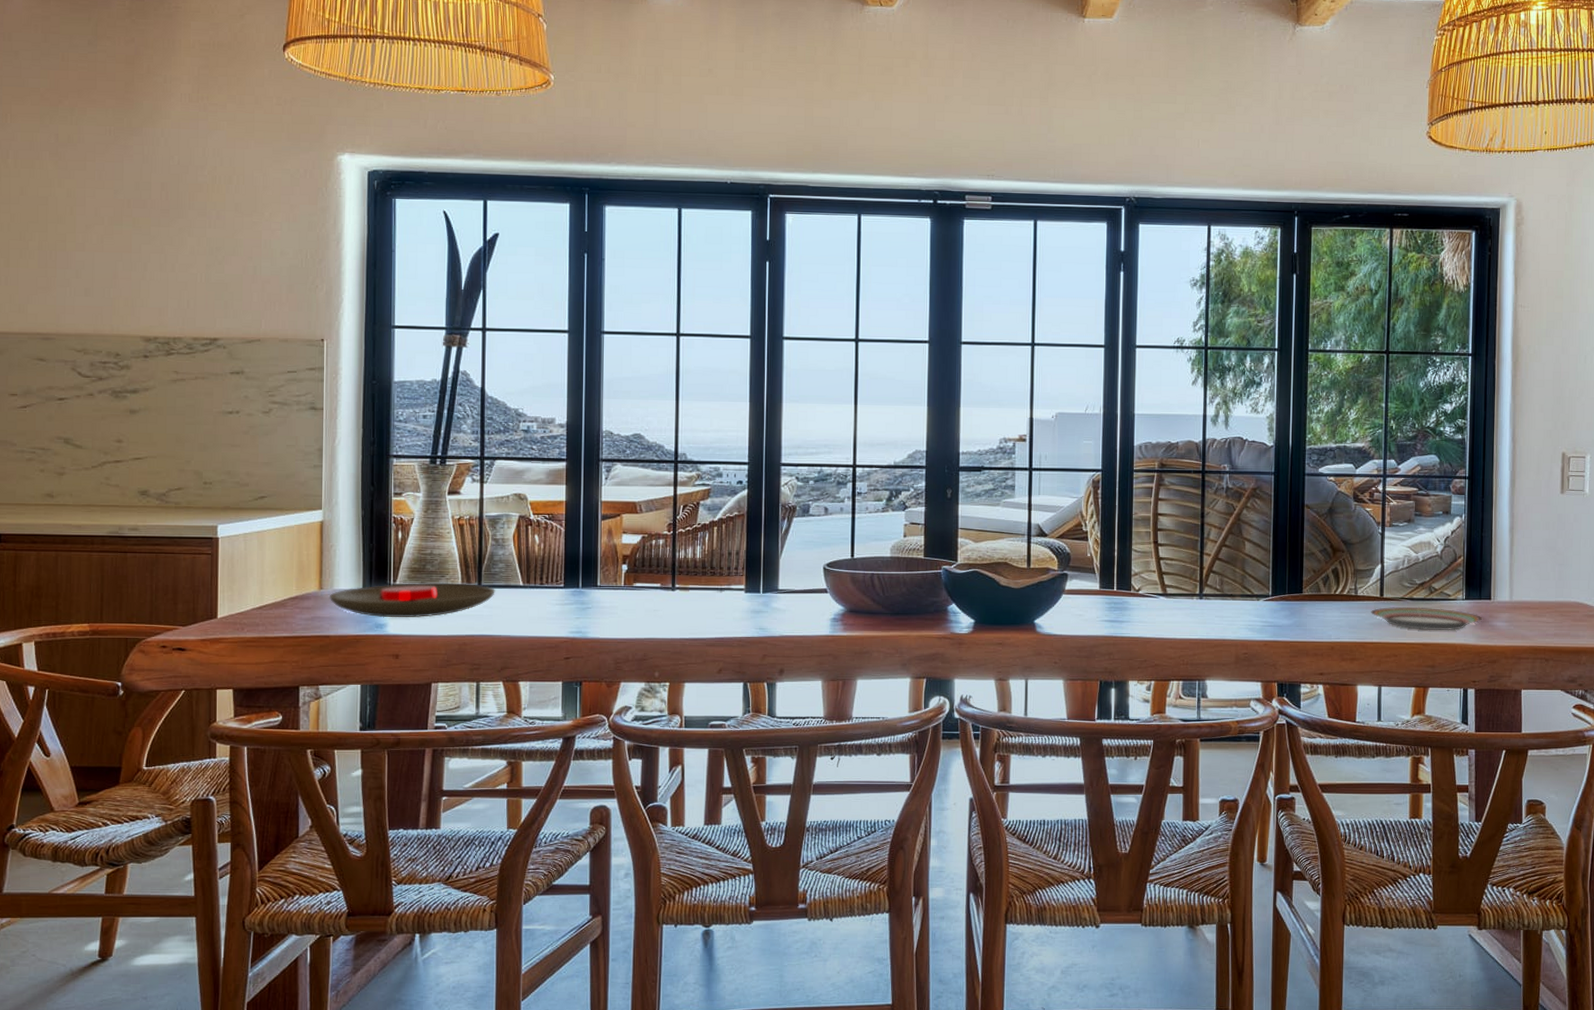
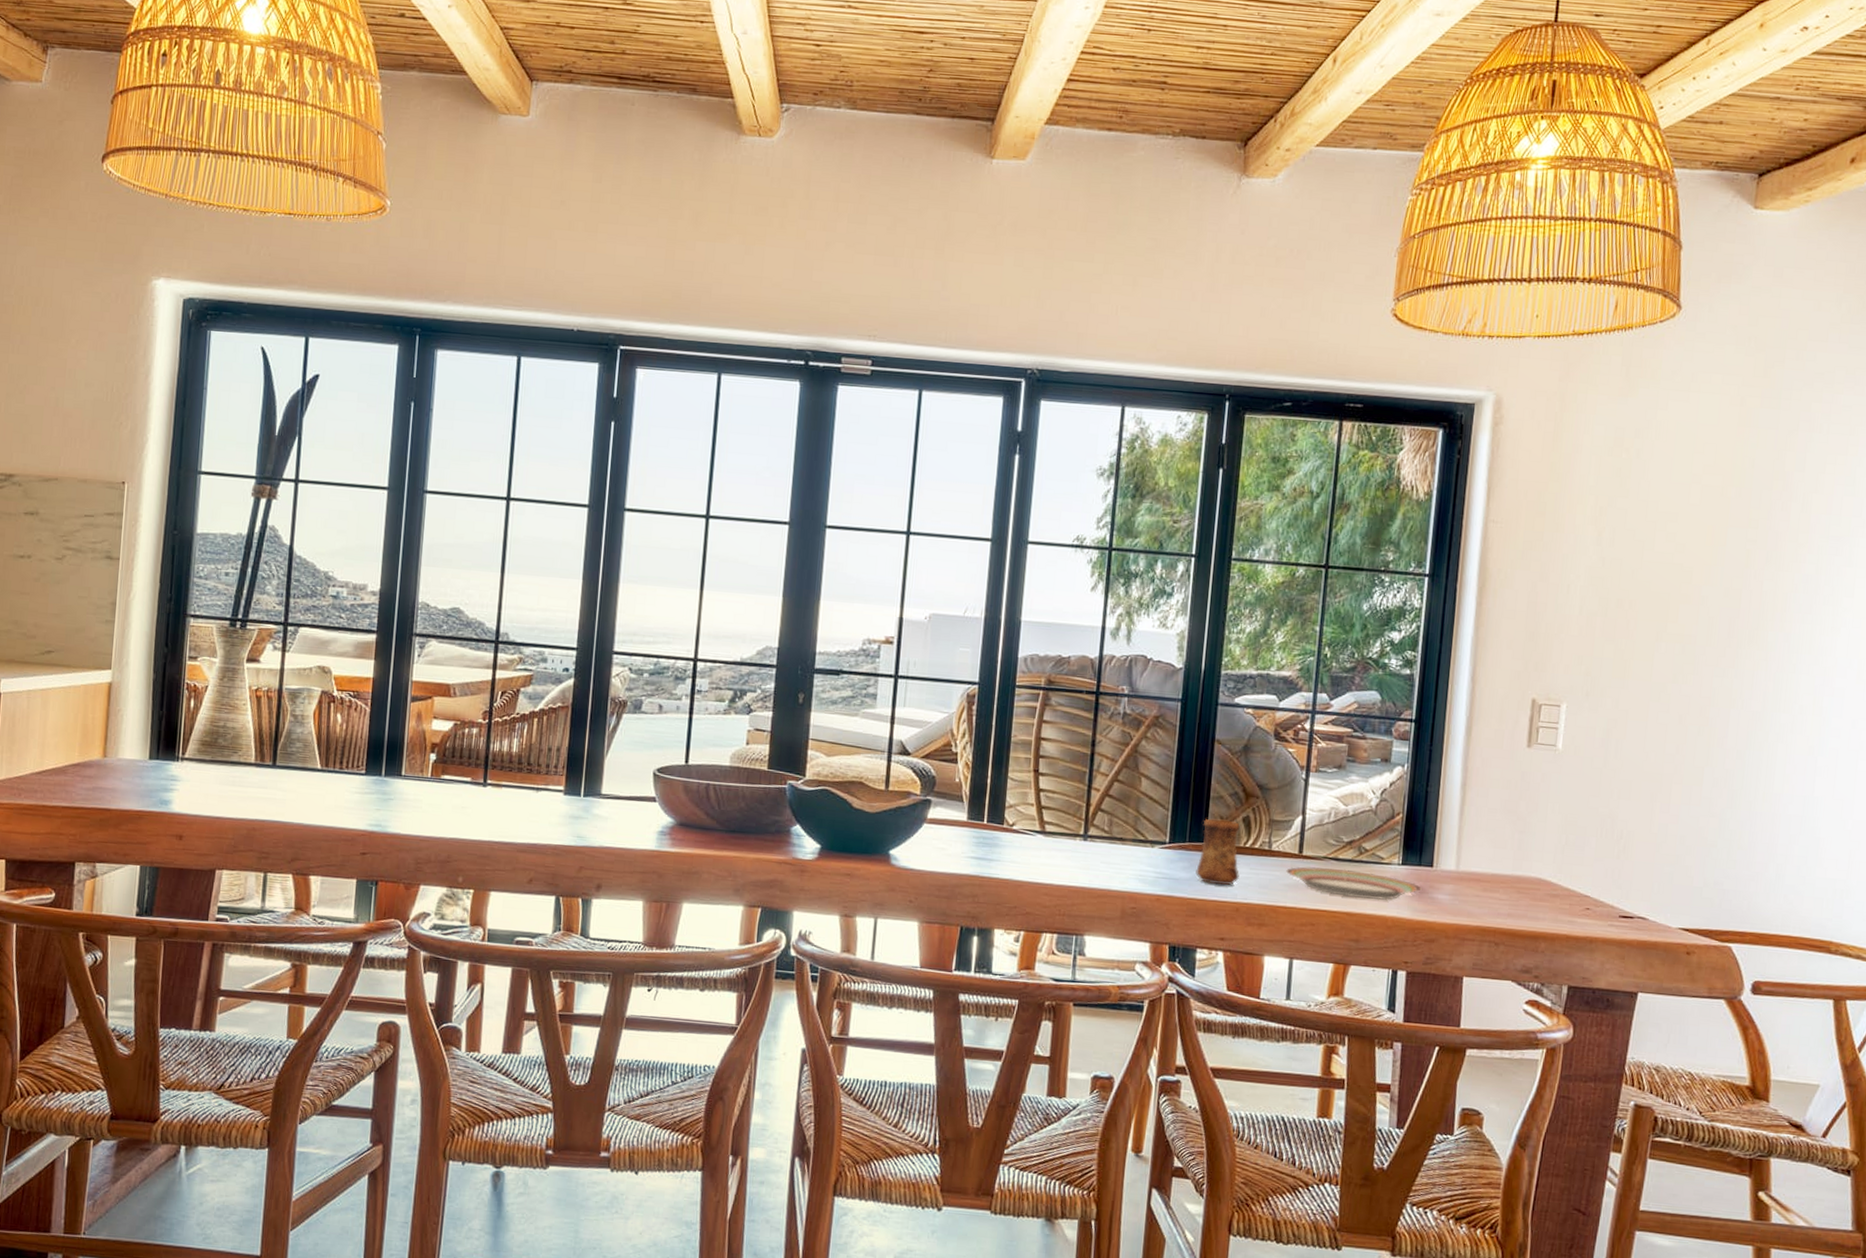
plate: present [329,582,495,618] -> none [112,757,291,796]
cup: none [1296,572,1332,628] -> present [1195,818,1240,886]

